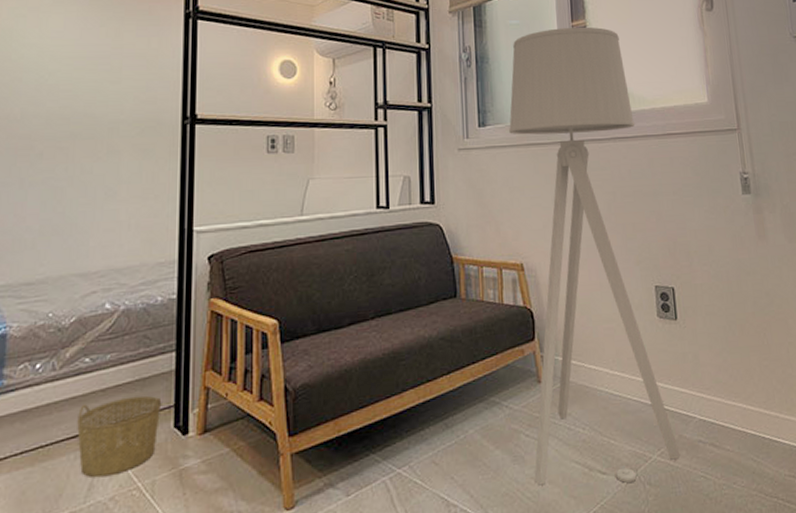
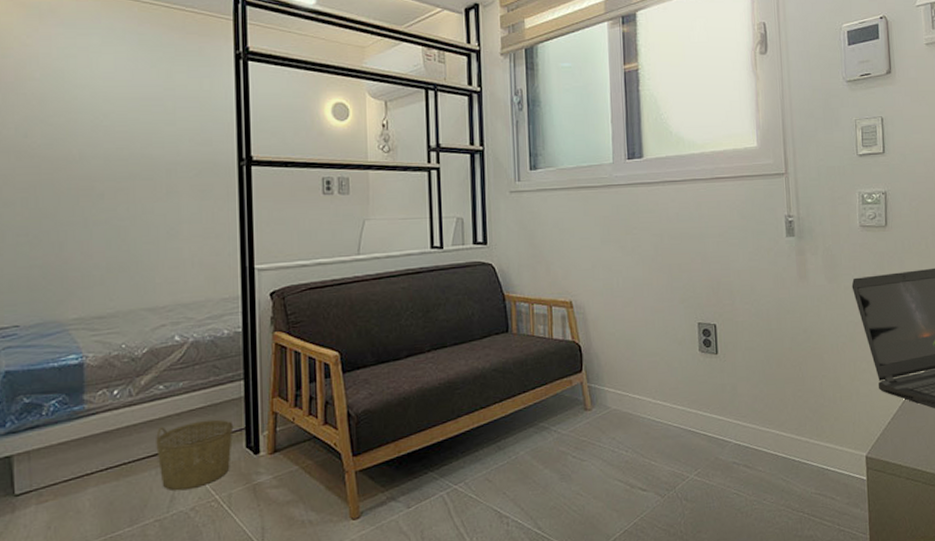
floor lamp: present [509,26,681,486] -> none [560,70,716,501]

